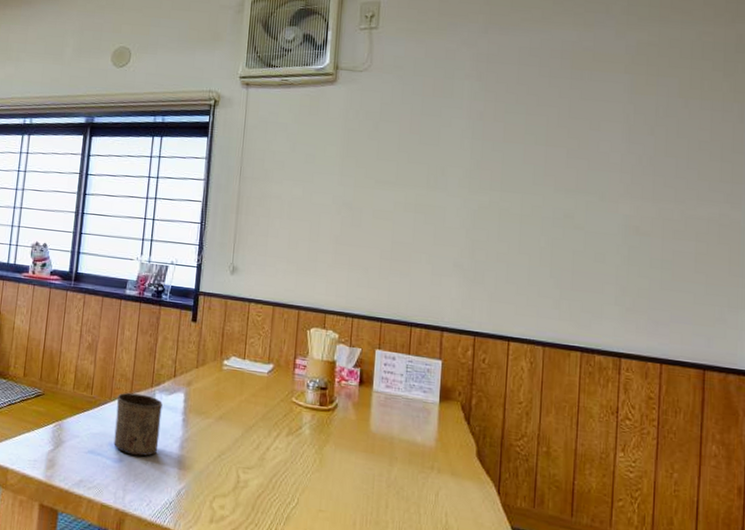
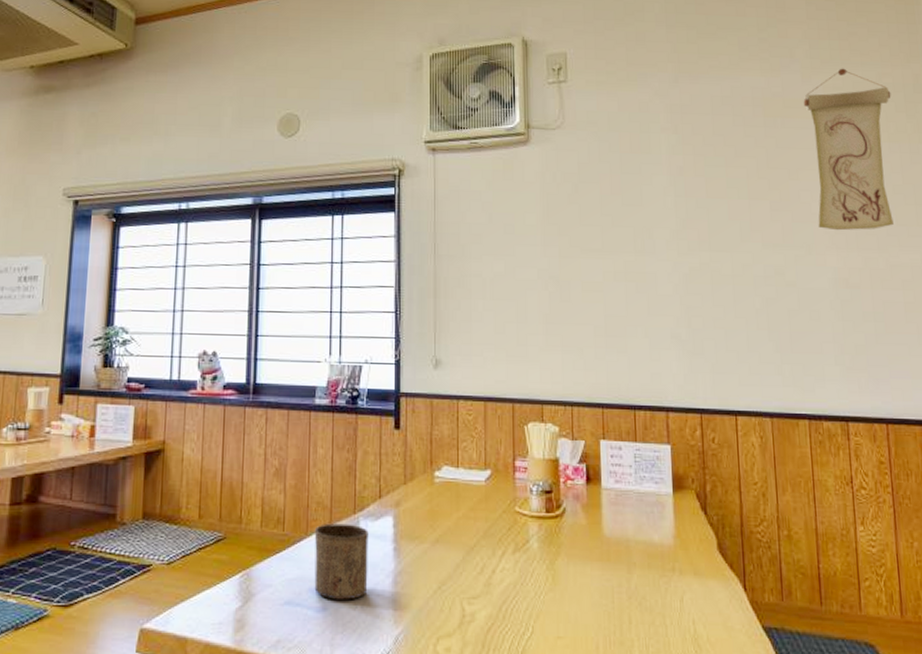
wall scroll: none [614,25,710,182] -> present [803,68,894,231]

